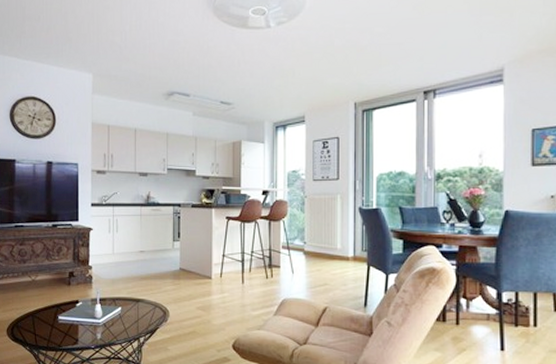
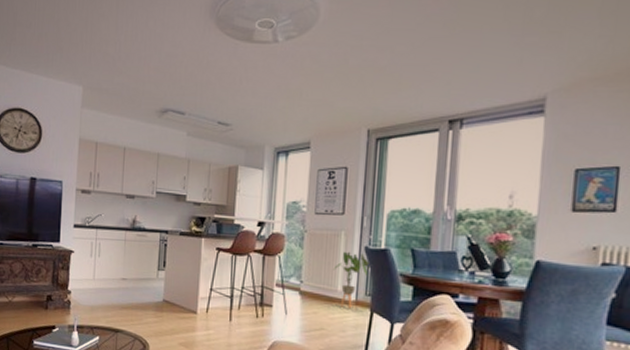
house plant: none [332,212,364,264] -> present [333,251,369,308]

